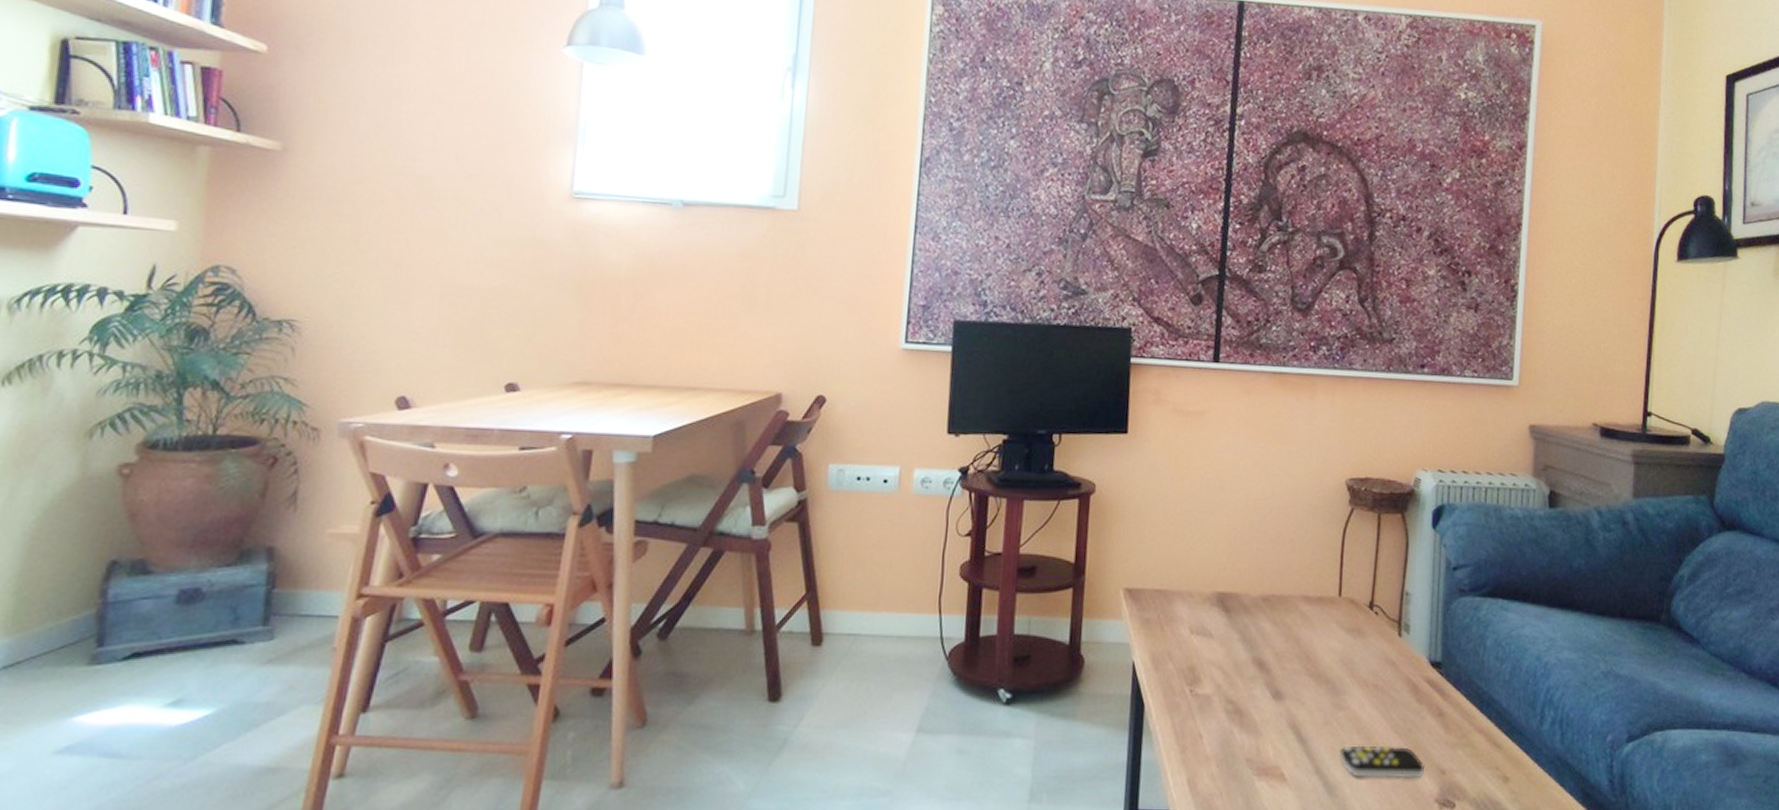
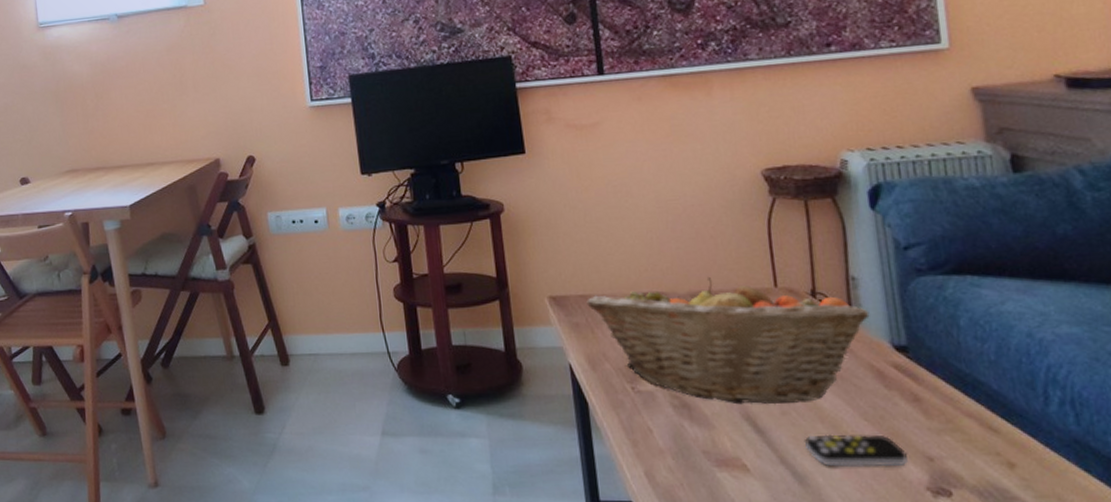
fruit basket: none [1161,582,1415,714] -> present [587,277,870,405]

